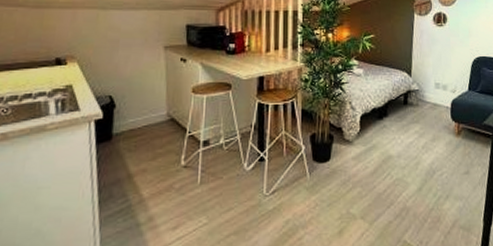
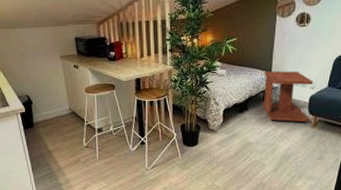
side table: none [402,72,454,130] -> present [262,71,313,122]

